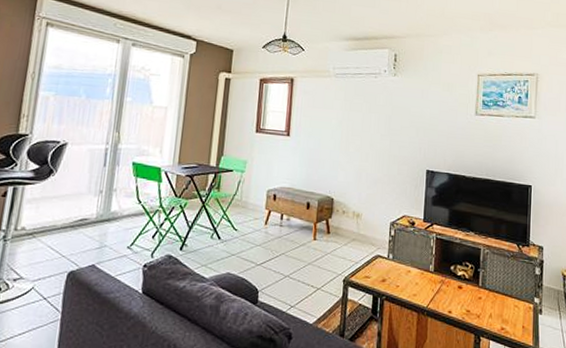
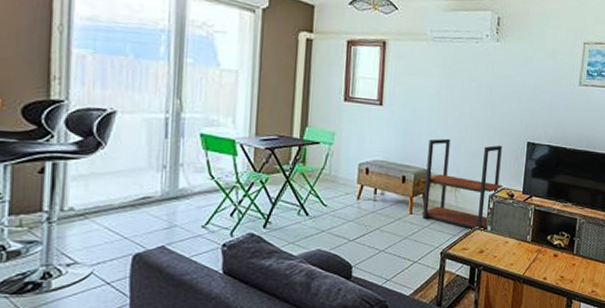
shelving unit: none [325,166,404,260] -> present [422,138,503,232]

